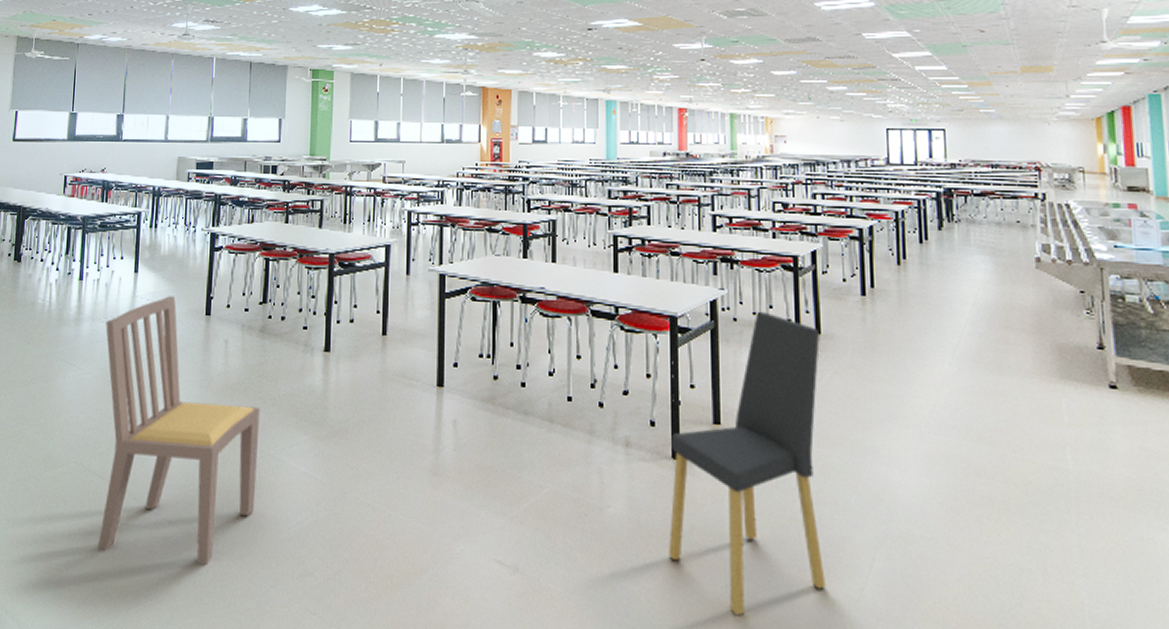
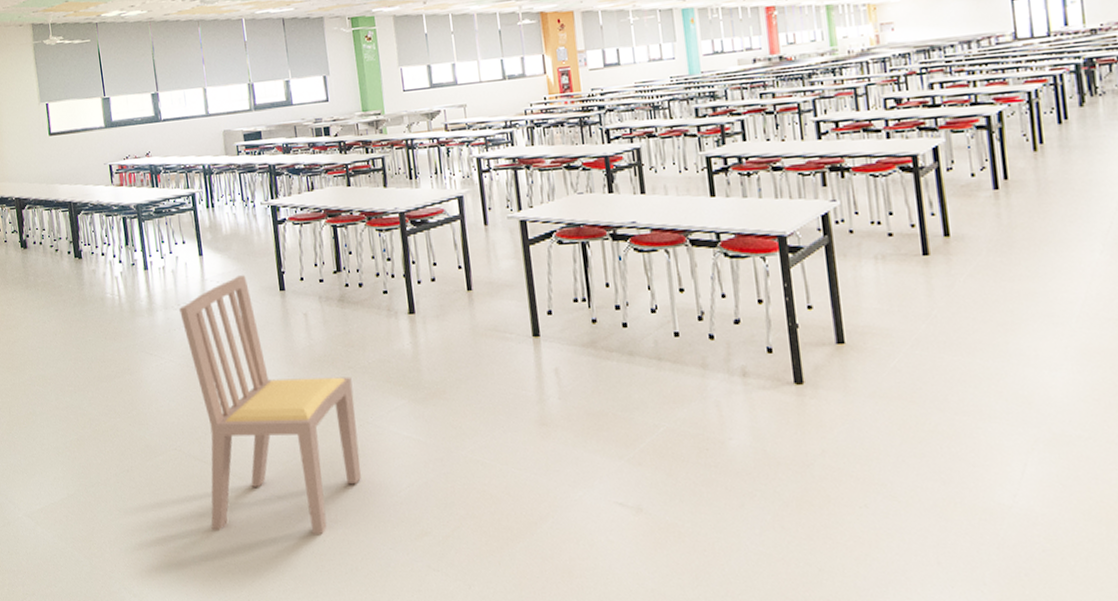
dining chair: present [668,311,826,616] -> none [791,219,975,534]

